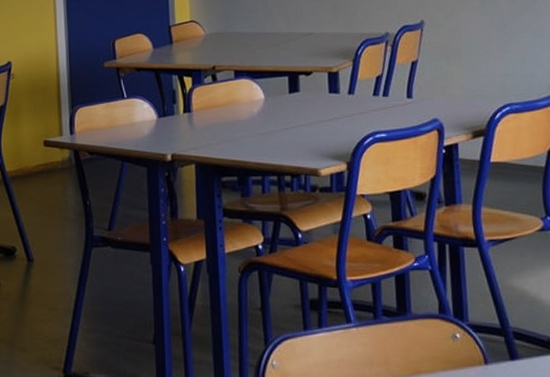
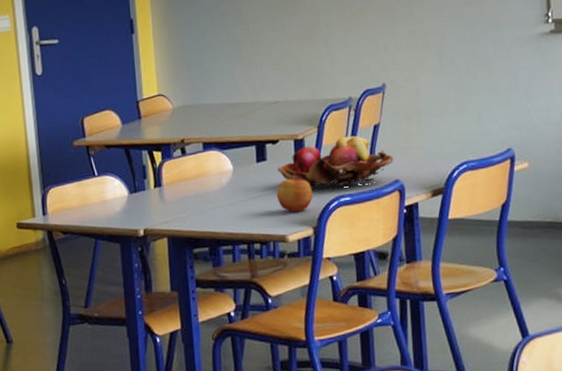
apple: none [309,108,347,146] -> present [276,175,313,212]
fruit basket: none [310,71,433,124] -> present [277,135,394,189]

